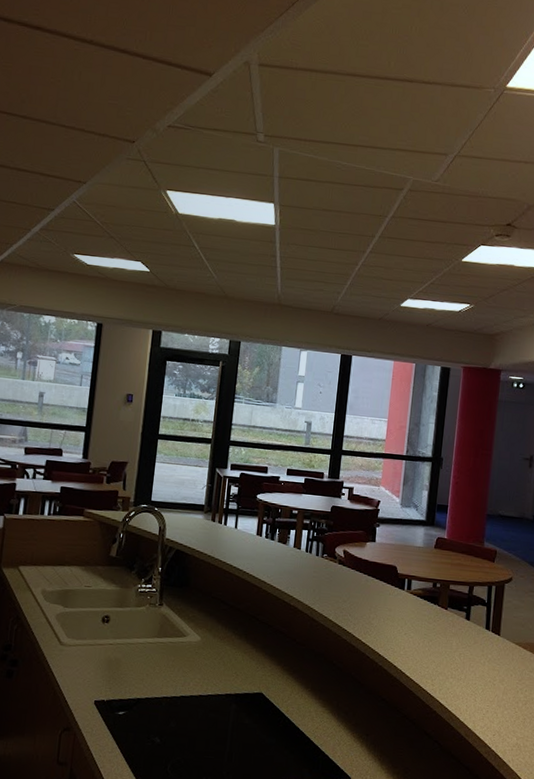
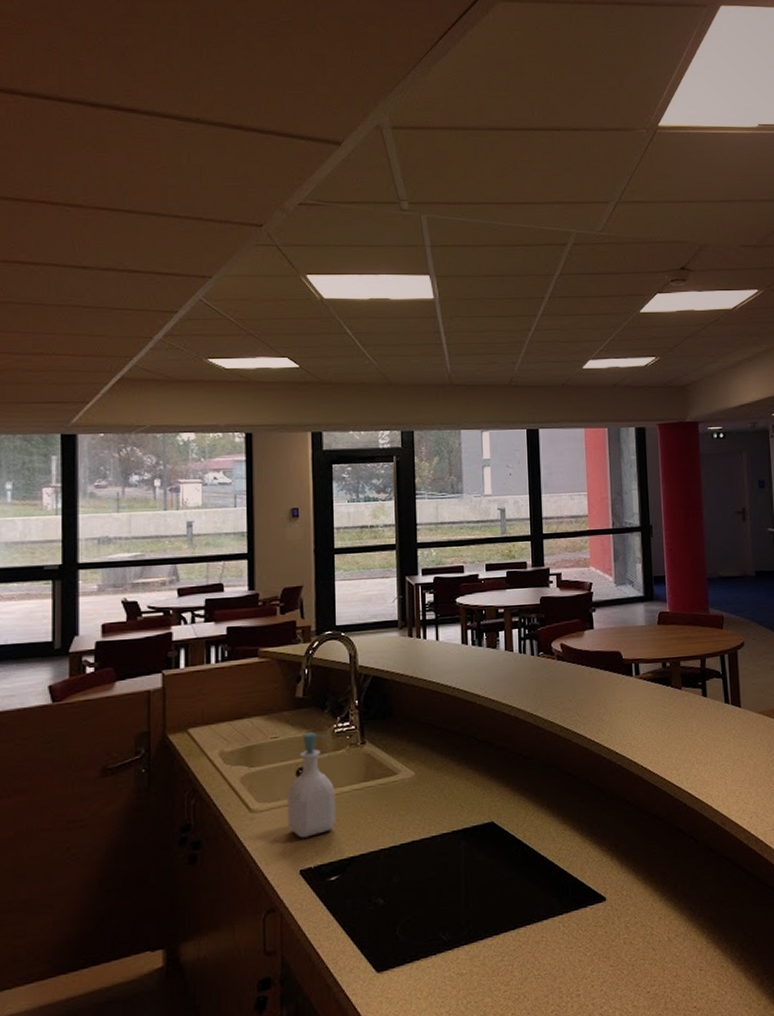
soap bottle: none [89,587,133,675] -> present [287,732,337,838]

